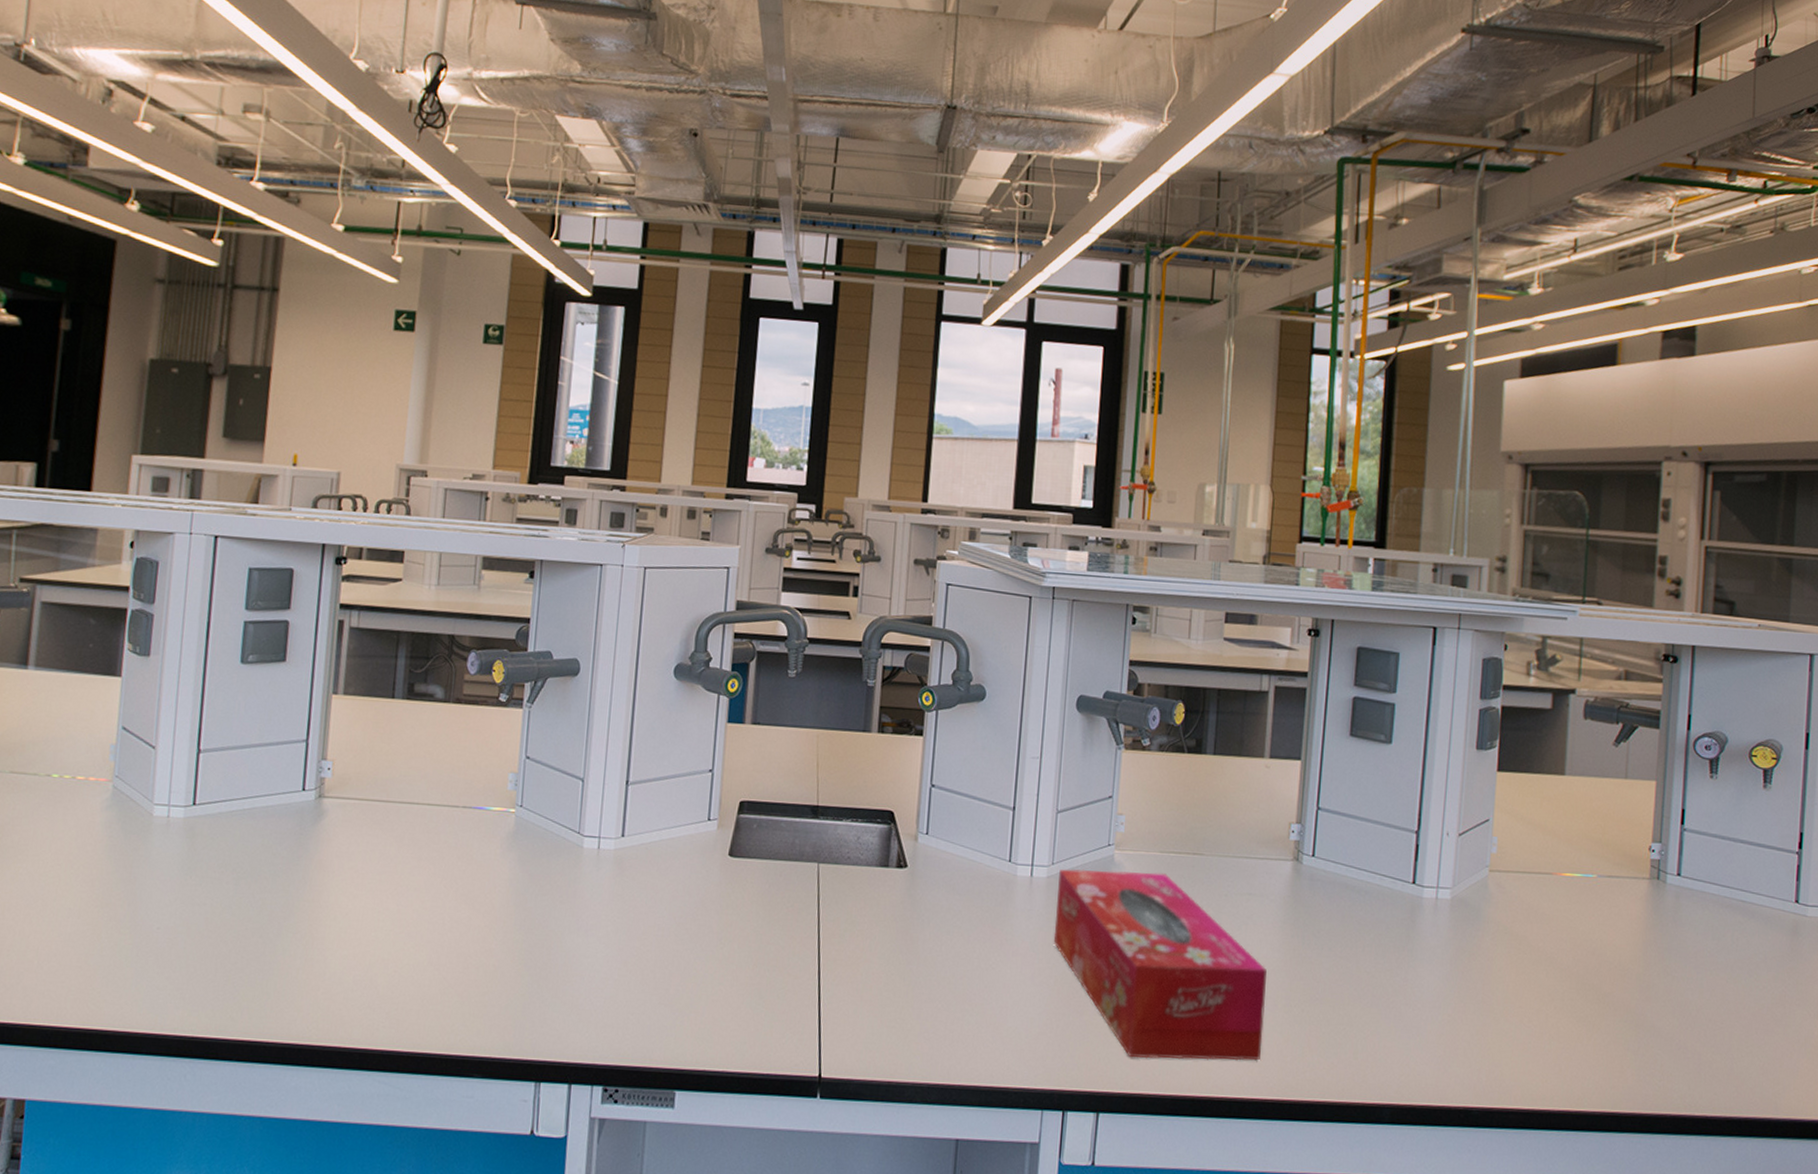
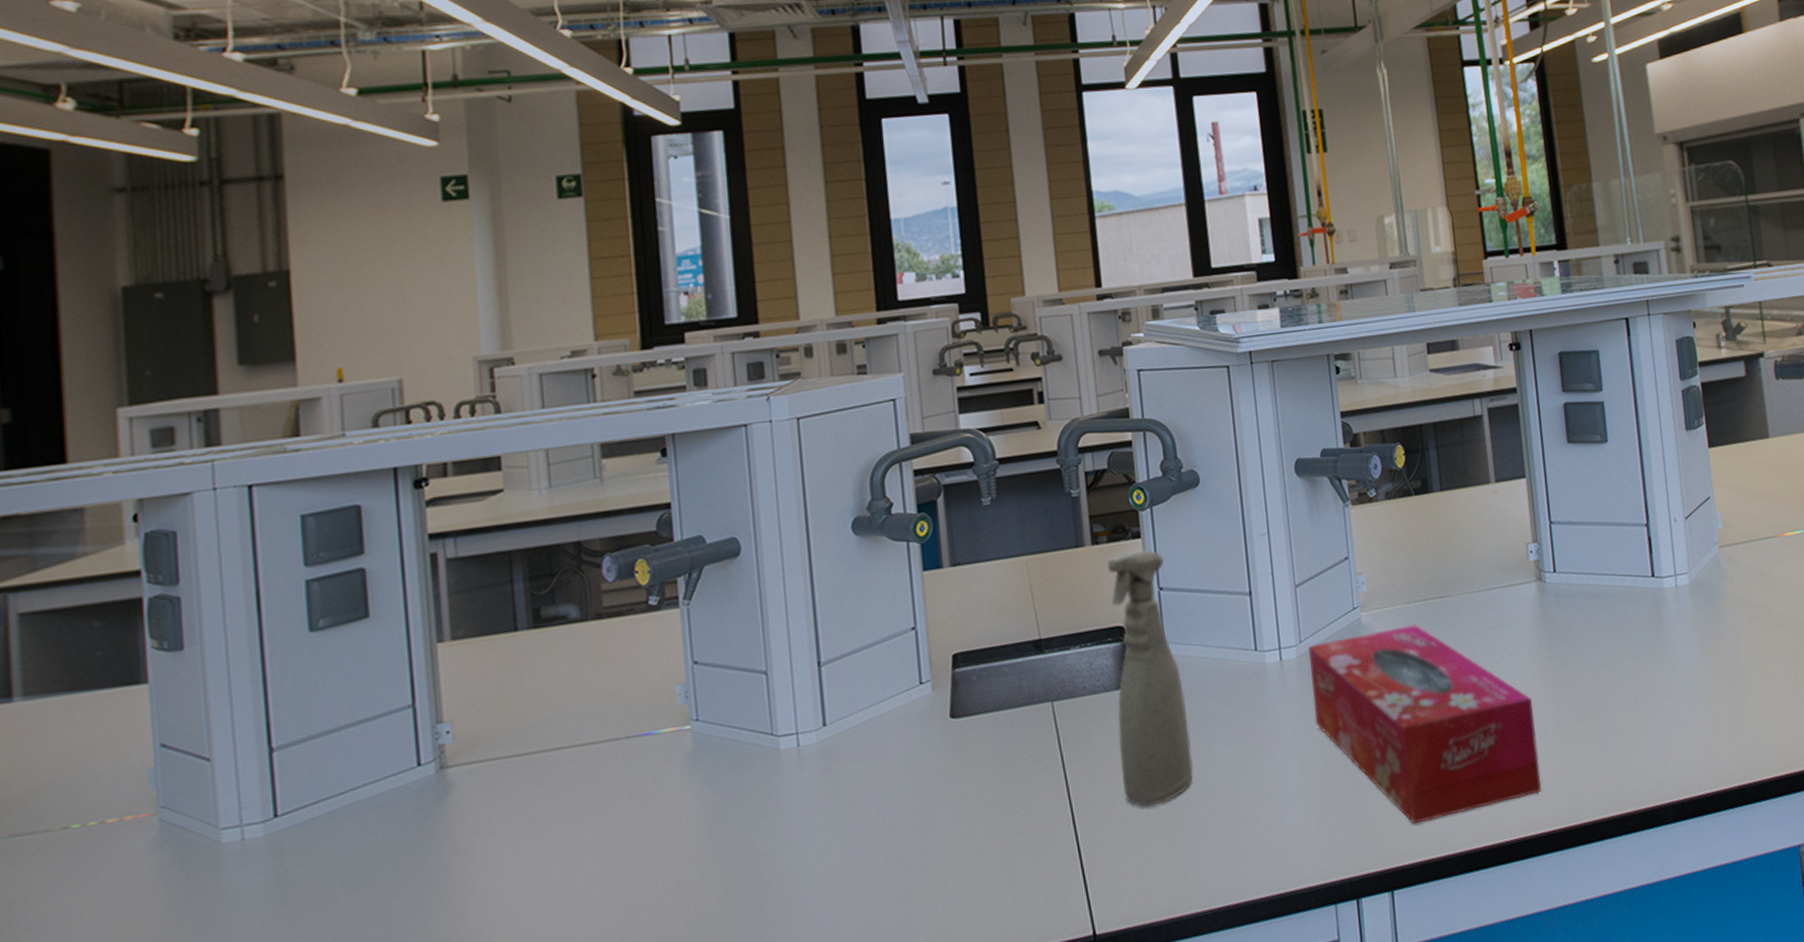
spray bottle: none [867,745,940,978] -> present [1107,549,1194,808]

